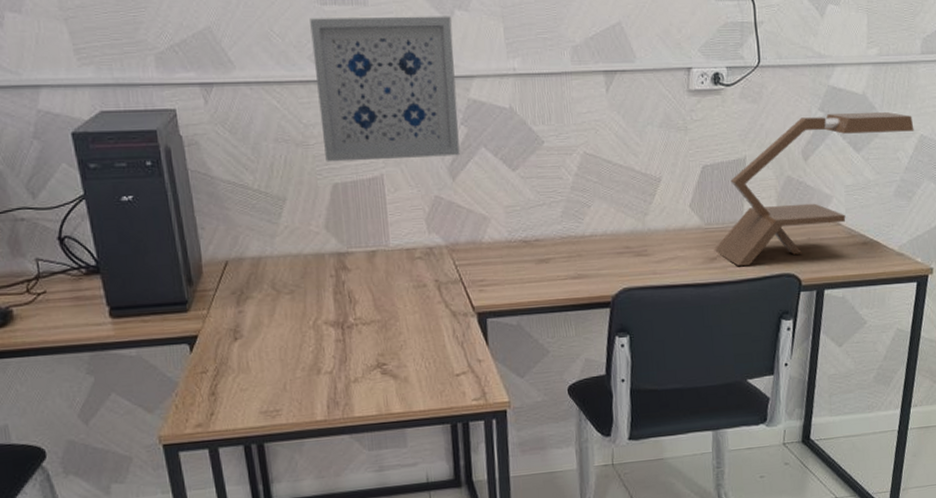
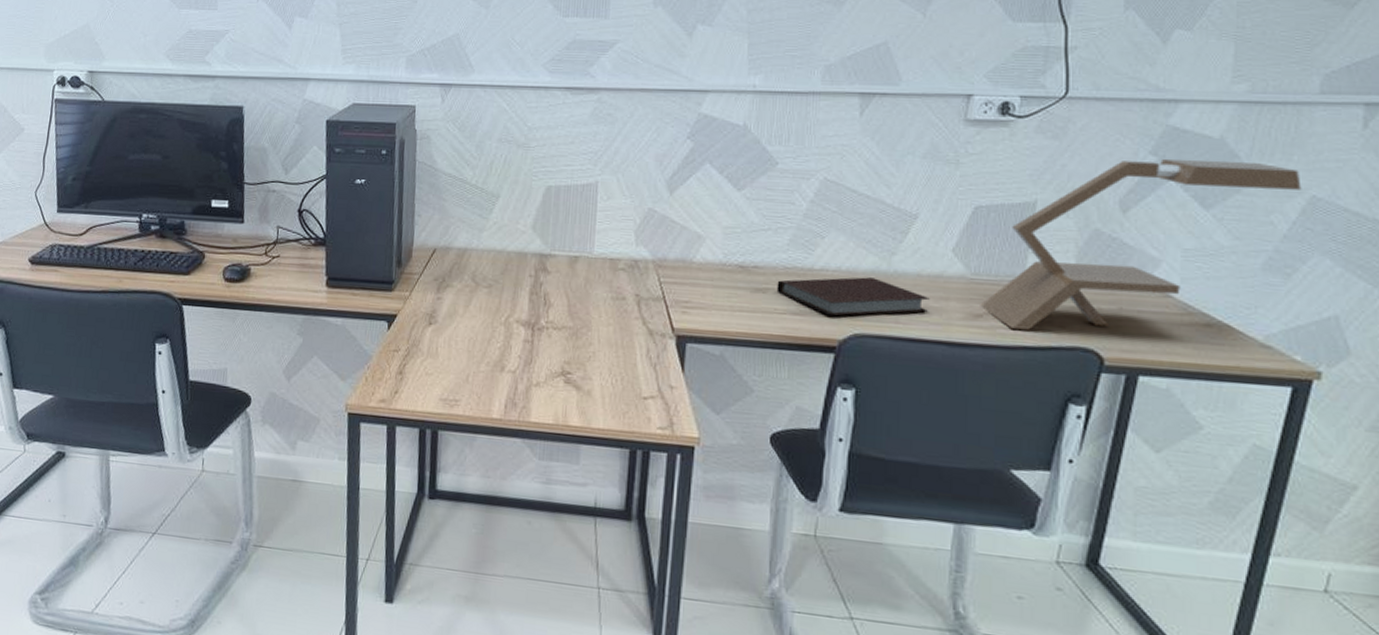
wall art: present [310,16,460,162] -> none [543,29,692,170]
notebook: none [556,237,677,276] -> present [776,277,930,317]

